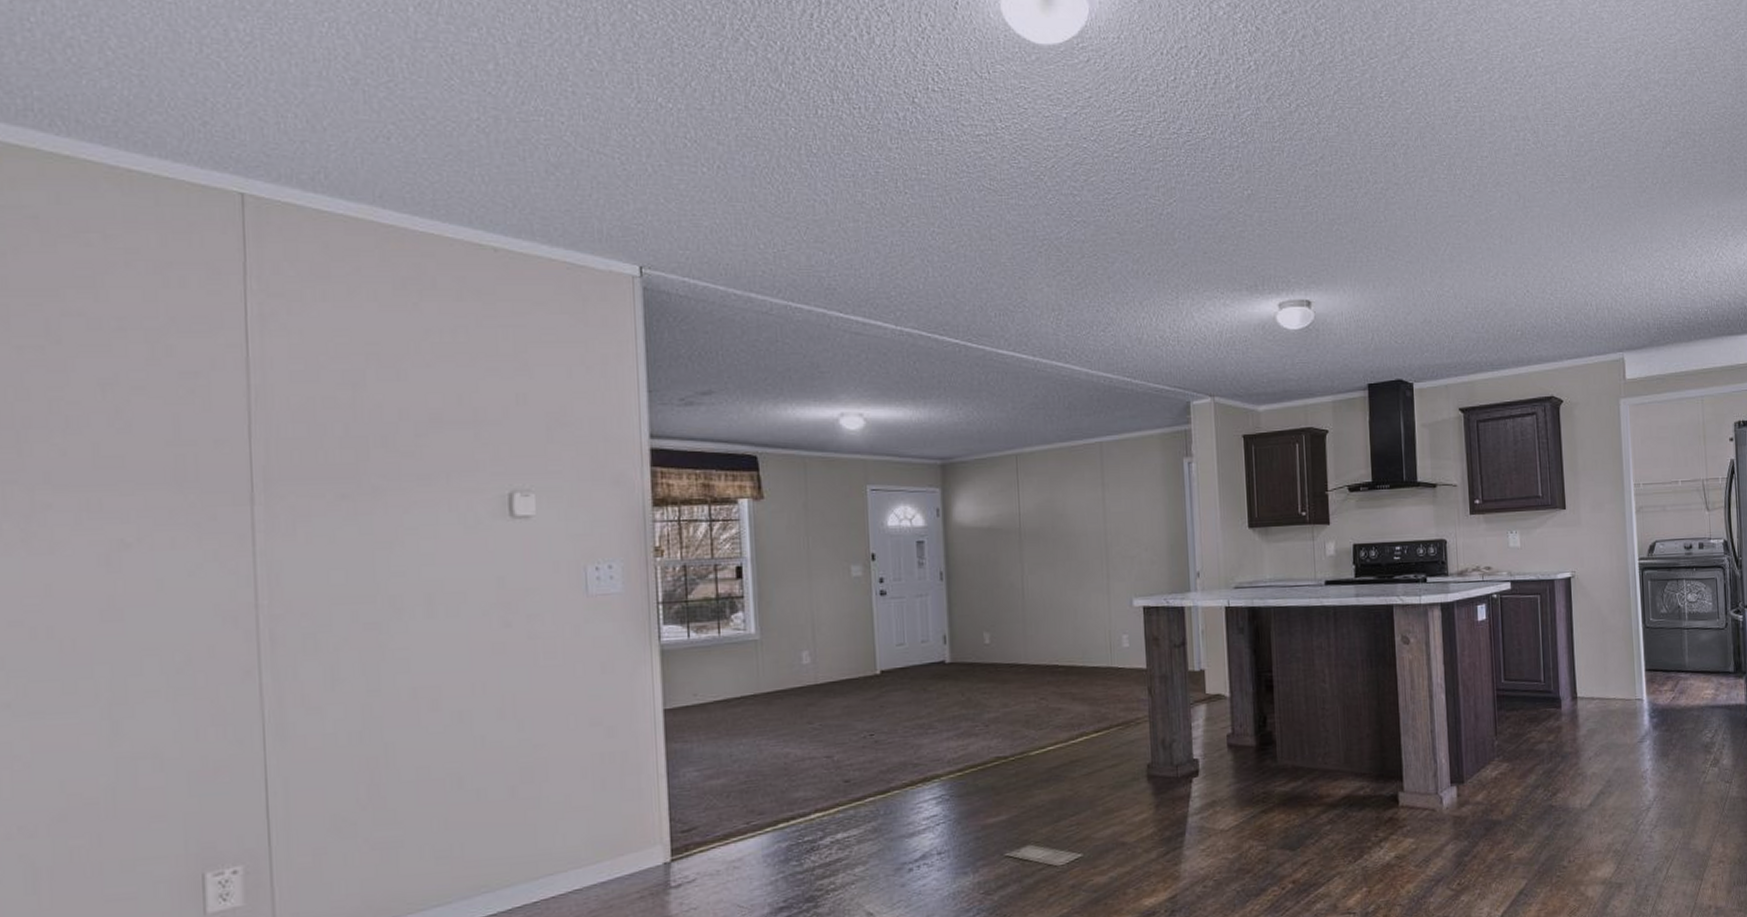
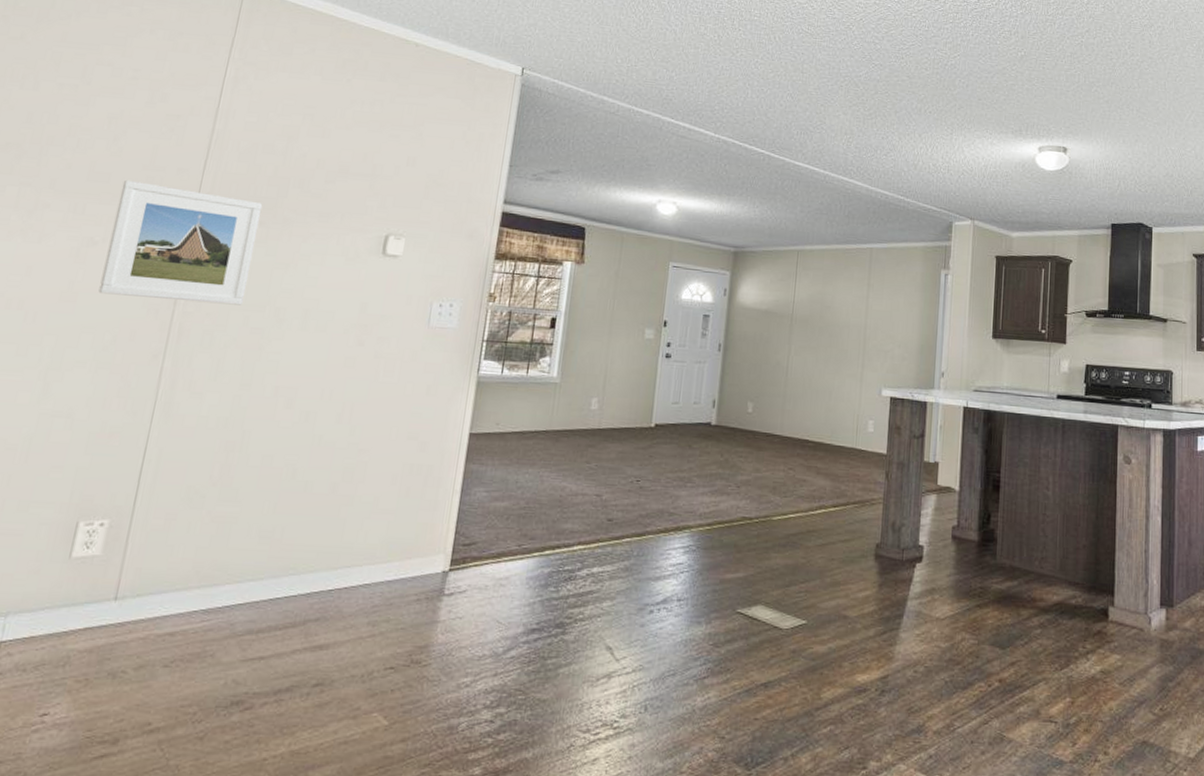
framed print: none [144,461,344,606] -> present [98,180,263,306]

